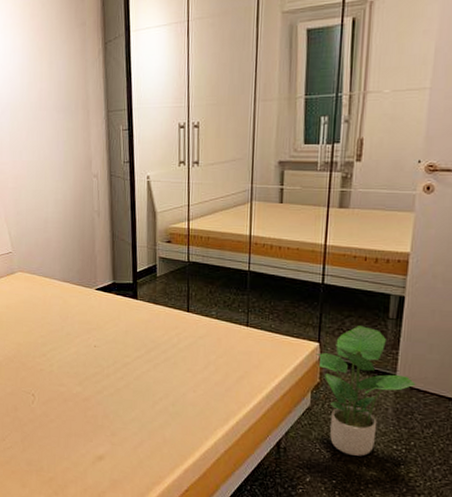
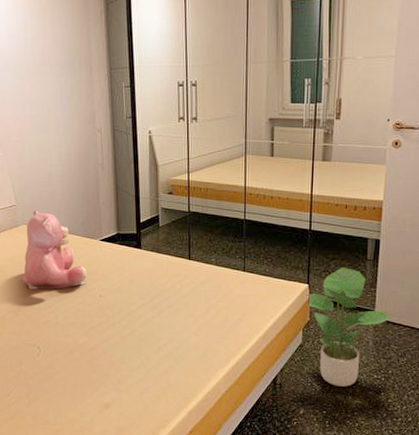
teddy bear: none [18,258,82,338] -> present [22,211,88,290]

